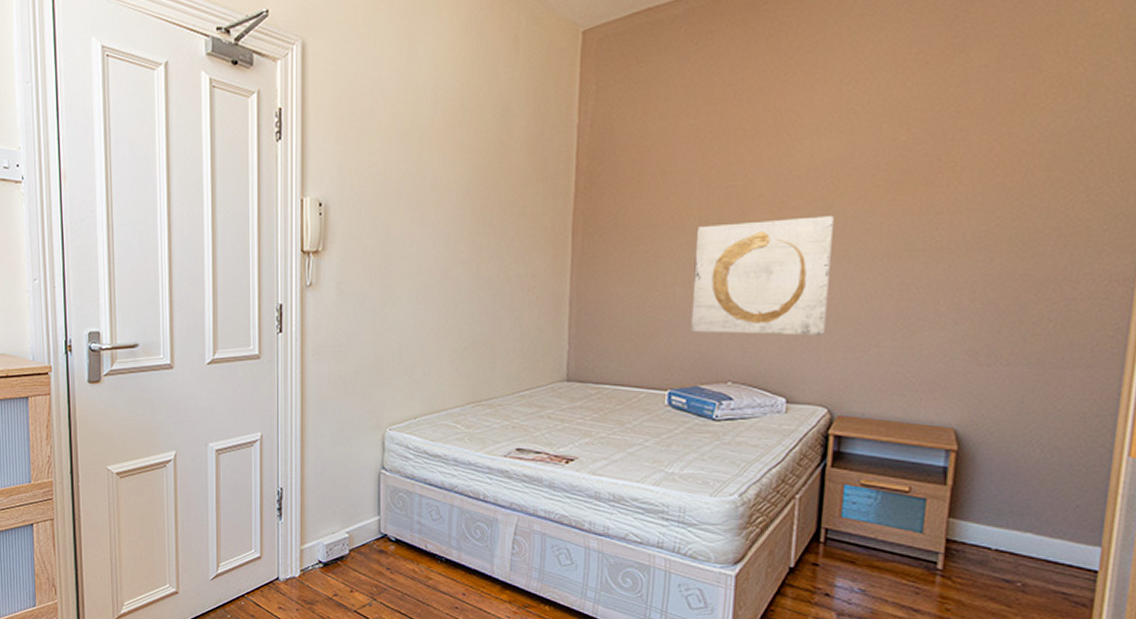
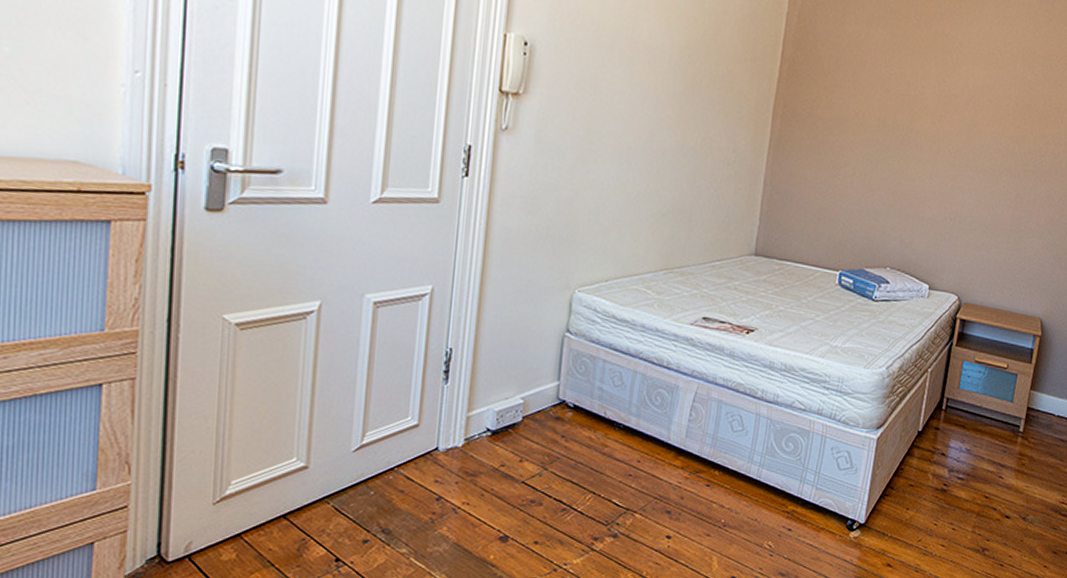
wall art: present [690,216,834,336] -> none [862,126,977,234]

